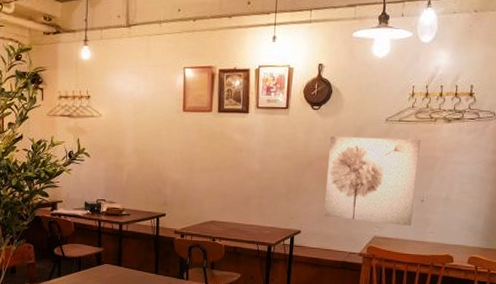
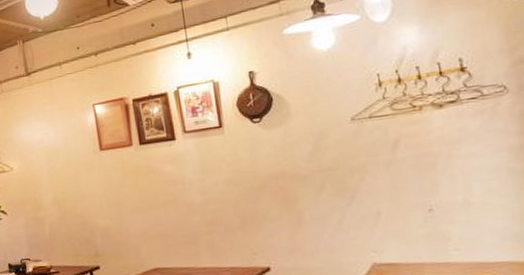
wall art: present [323,136,420,226] -> none [283,135,423,247]

